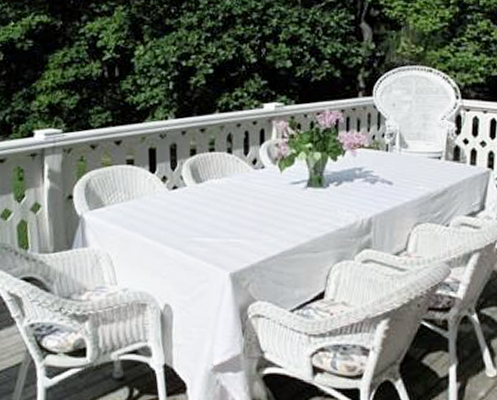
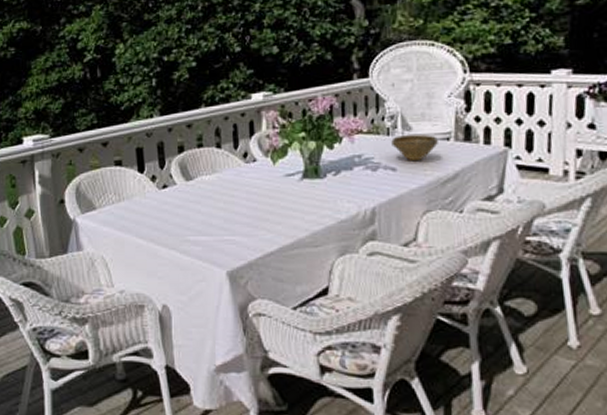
bowl: none [389,151,431,177] -> present [391,134,438,162]

